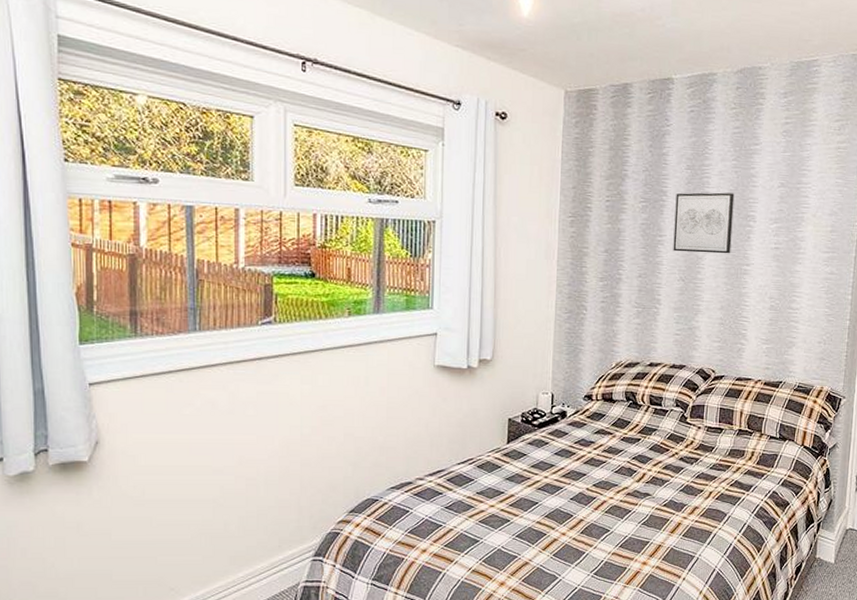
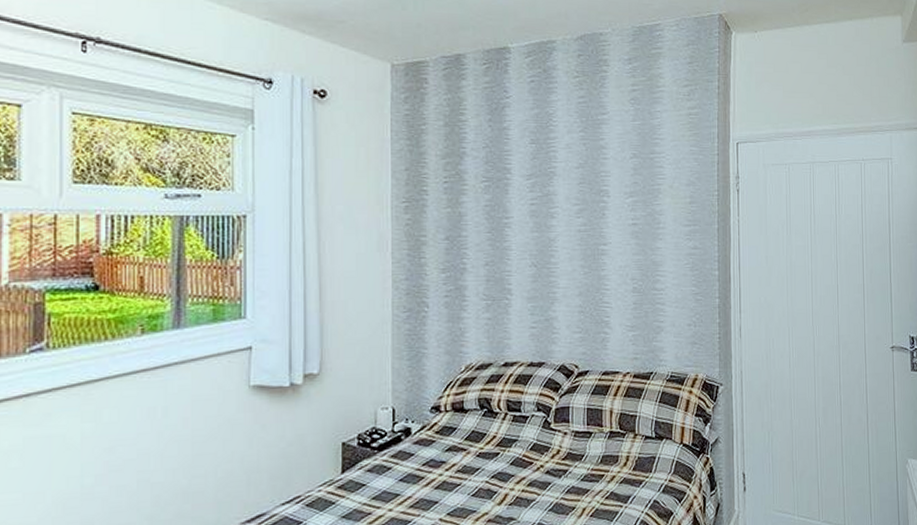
wall art: present [673,192,735,254] -> none [521,167,586,234]

